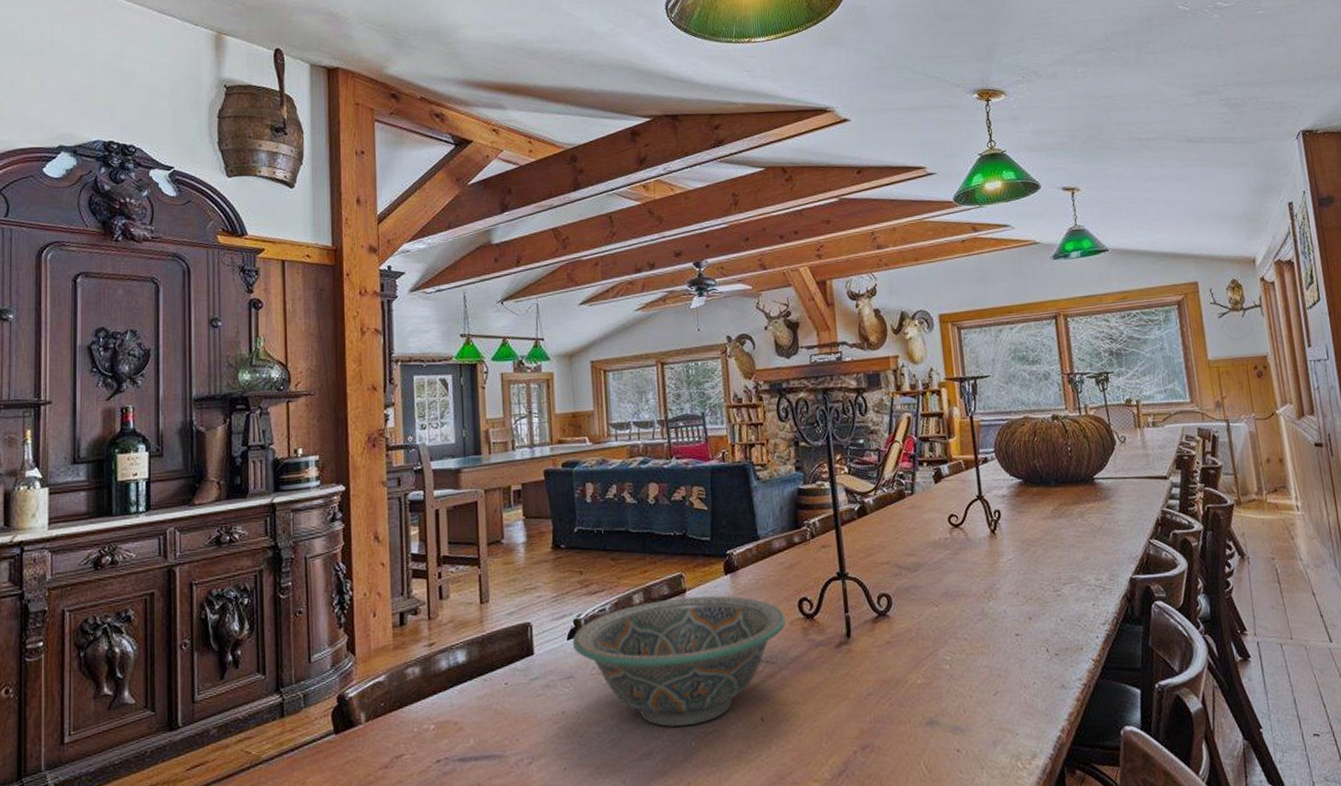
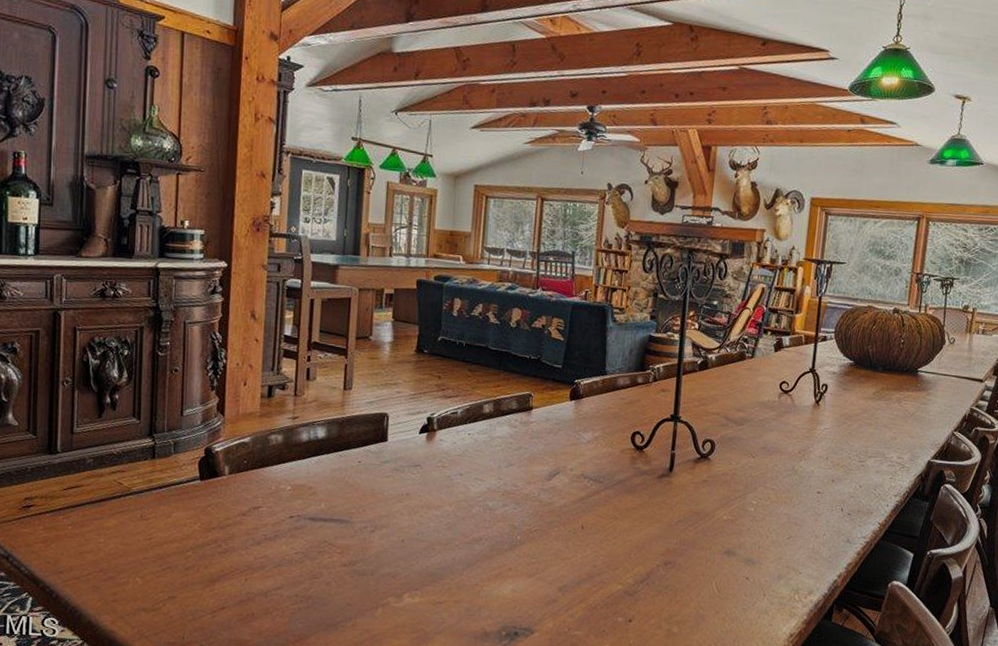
decorative bowl: present [572,596,786,727] -> none [423,413,619,522]

